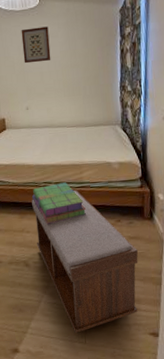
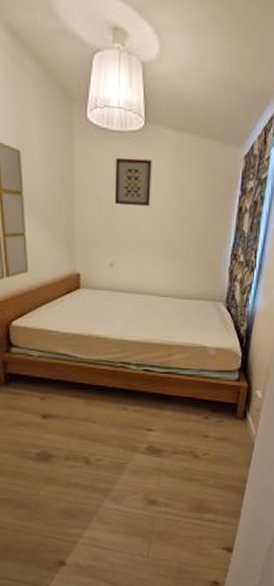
stack of books: present [31,182,87,224] -> none [103,365,170,414]
bench: present [32,189,138,333] -> none [103,375,223,545]

